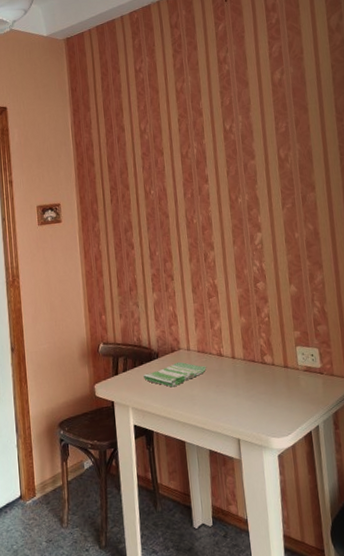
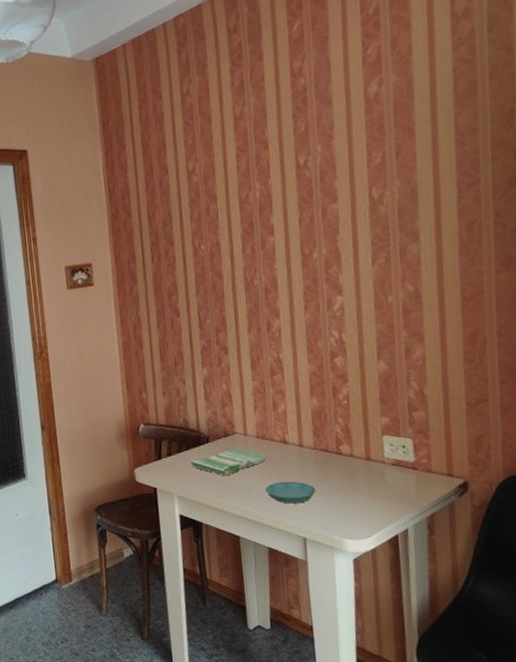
saucer: none [206,388,246,409] -> present [265,481,316,504]

